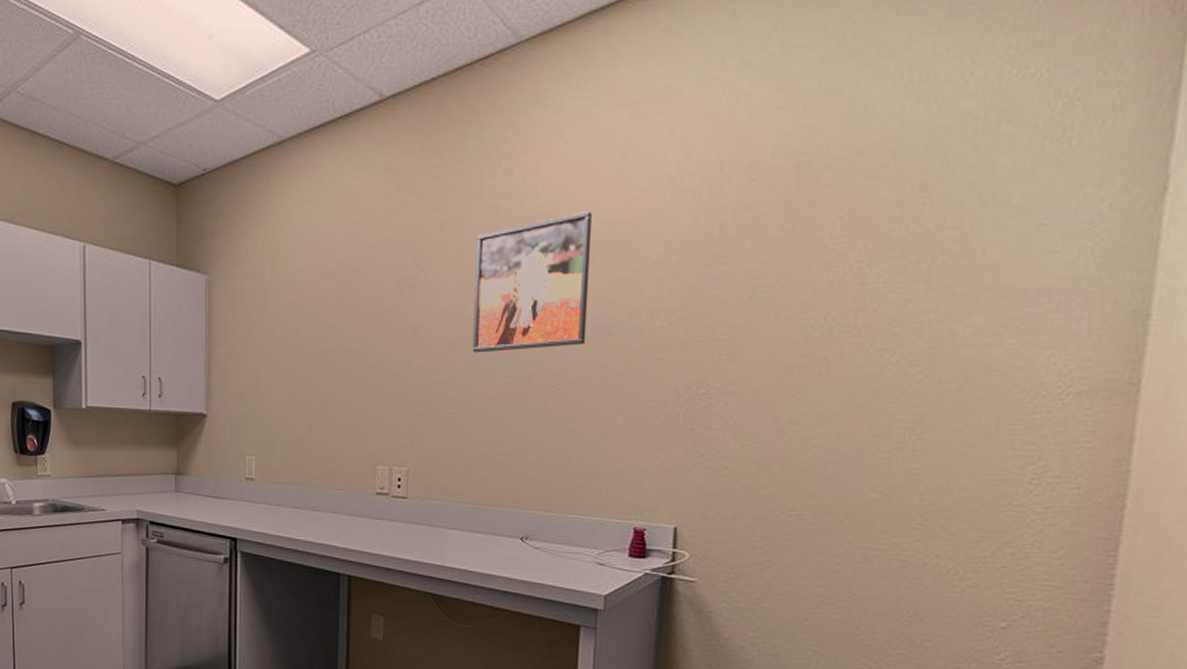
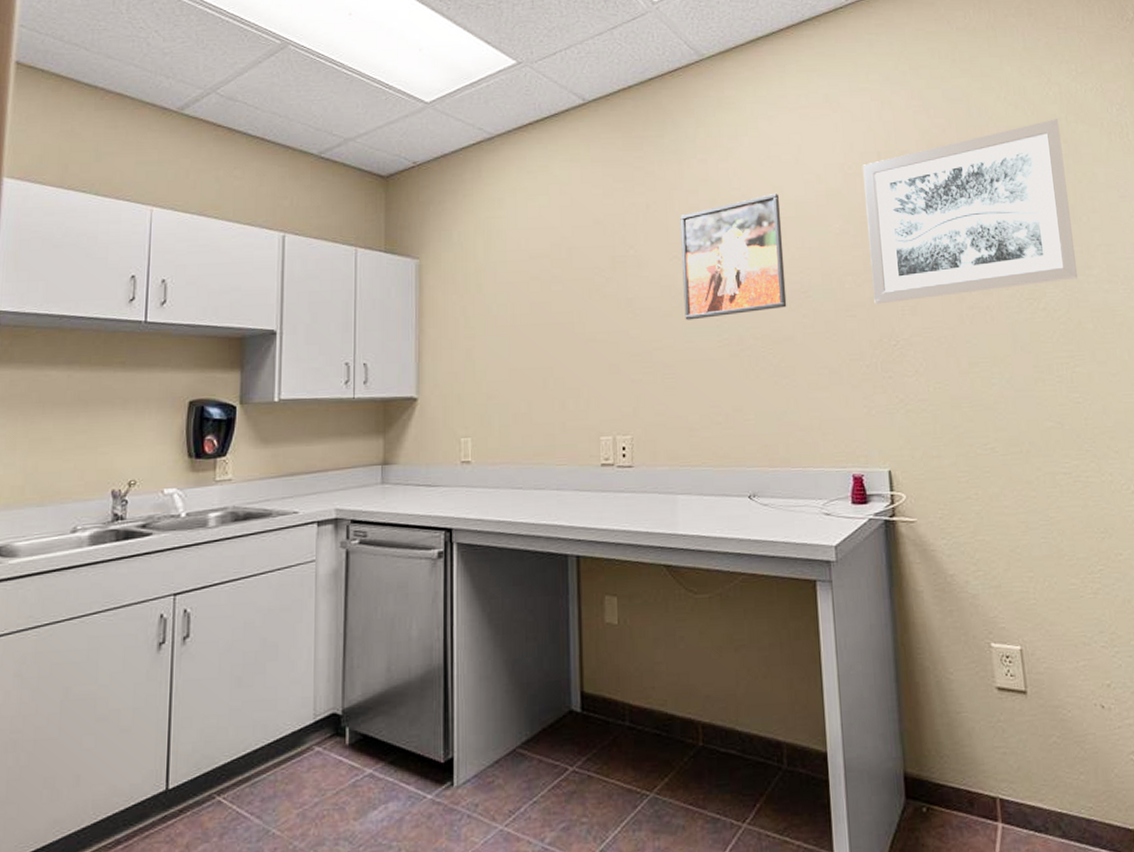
wall art: none [687,117,974,347] -> present [863,119,1079,305]

